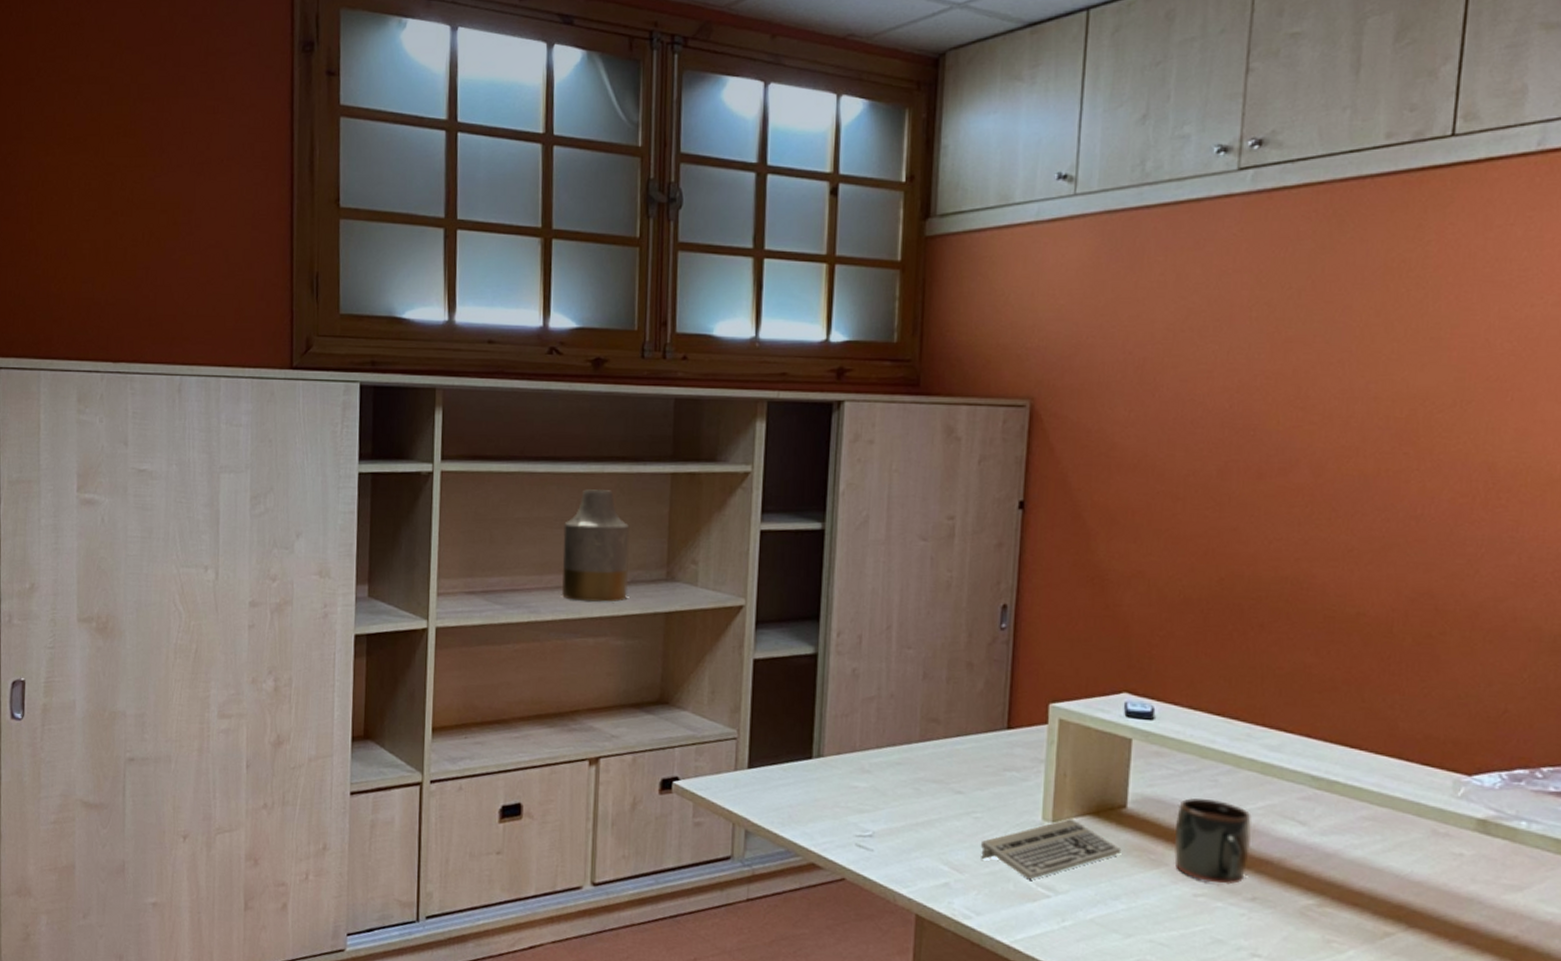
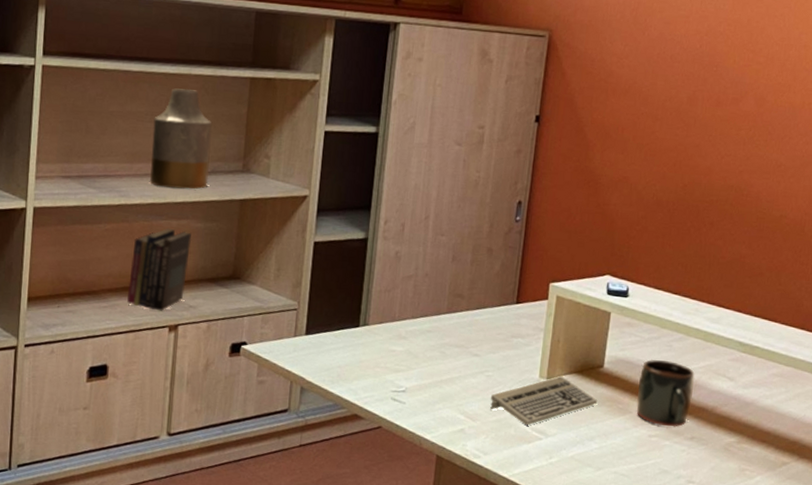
books: none [541,647,612,742] -> present [127,228,192,311]

